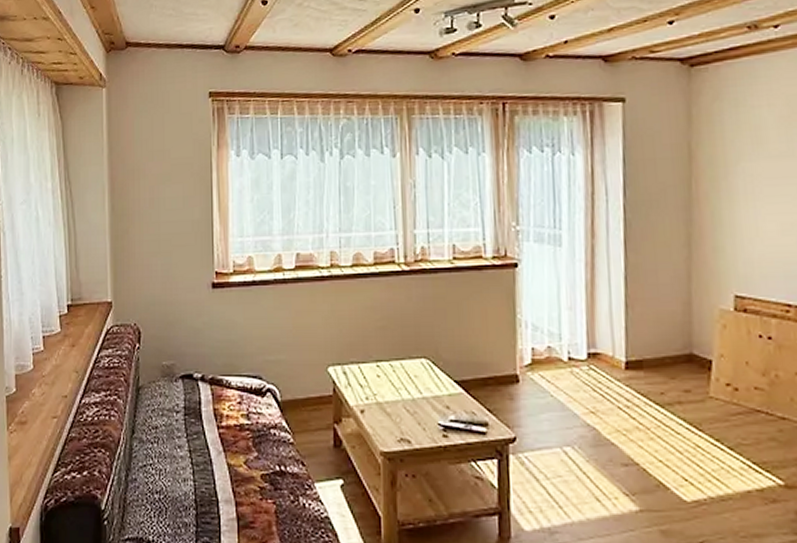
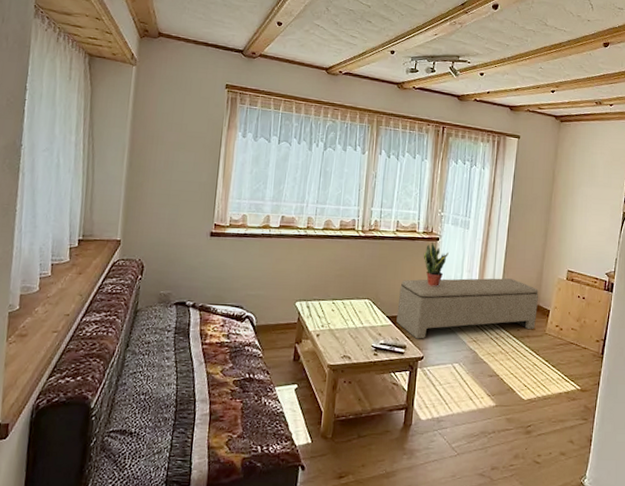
bench: none [468,315,691,412] -> present [396,278,539,339]
potted plant: none [497,269,535,336] -> present [423,241,449,288]

